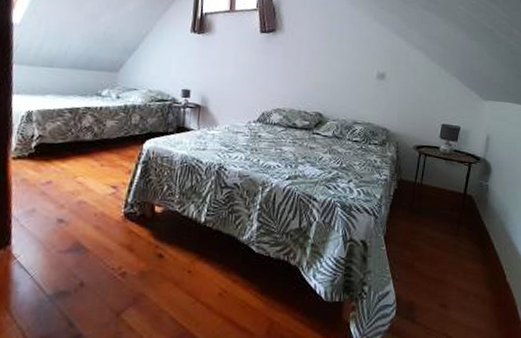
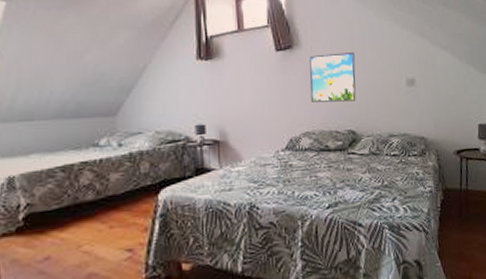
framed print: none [285,40,332,87] -> present [309,51,356,102]

